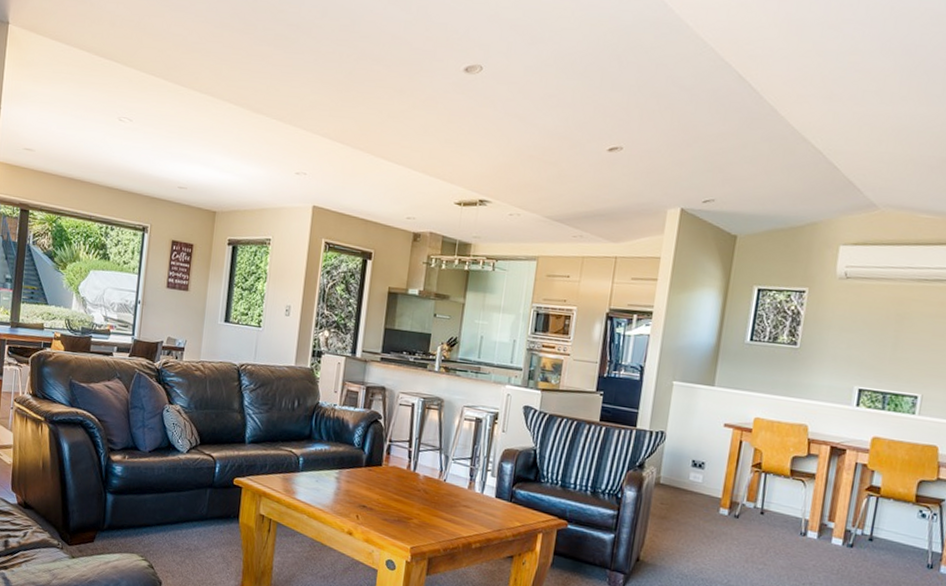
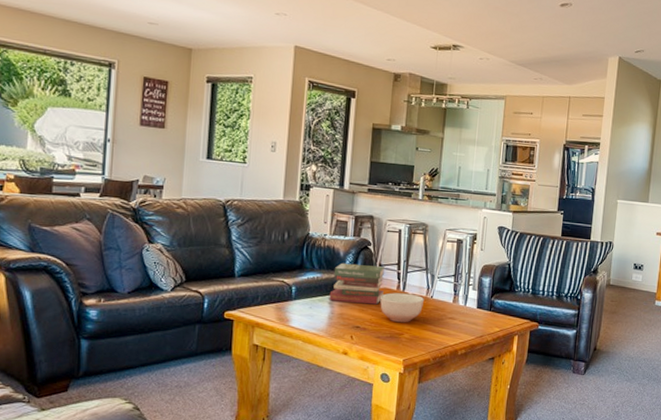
books: none [336,436,395,484] -> present [329,263,385,305]
bowl: none [388,472,437,507] -> present [380,292,425,323]

